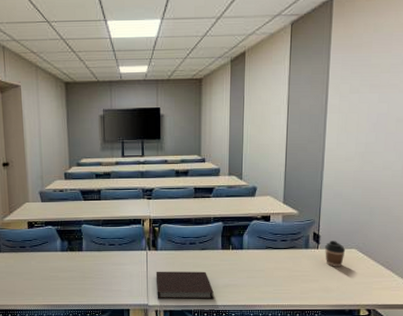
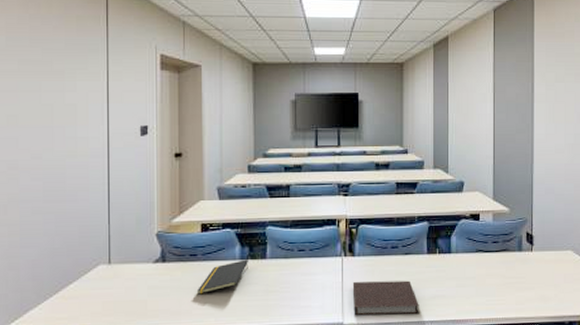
notepad: none [27,251,68,278] -> present [196,260,248,295]
coffee cup: present [324,241,346,267] -> none [539,242,561,272]

